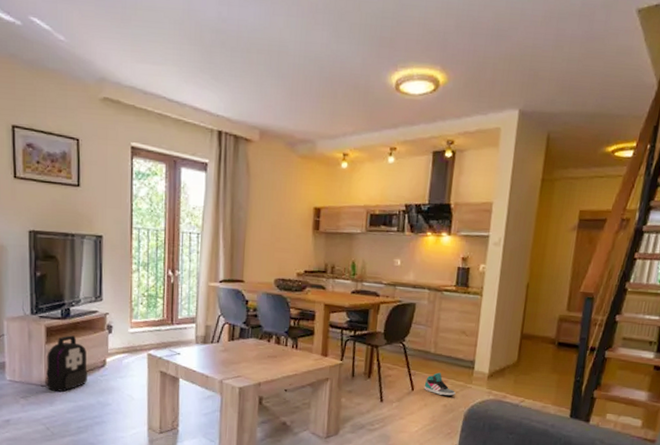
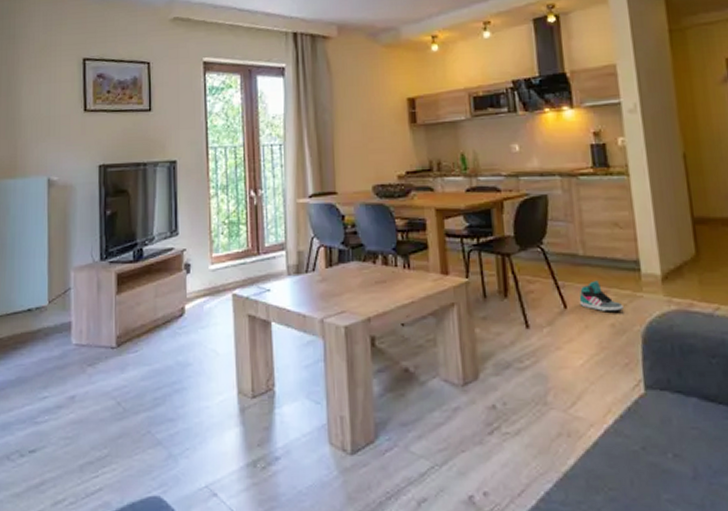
backpack: present [47,335,87,392] -> none [117,280,164,353]

